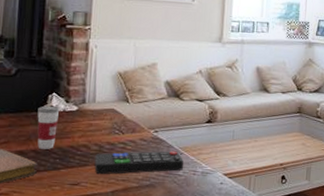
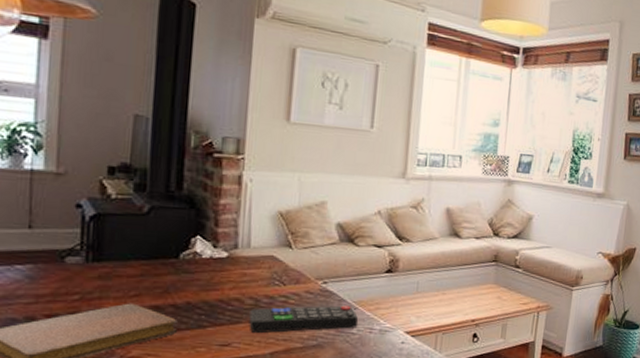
cup: present [37,95,60,149] -> none [177,239,206,304]

